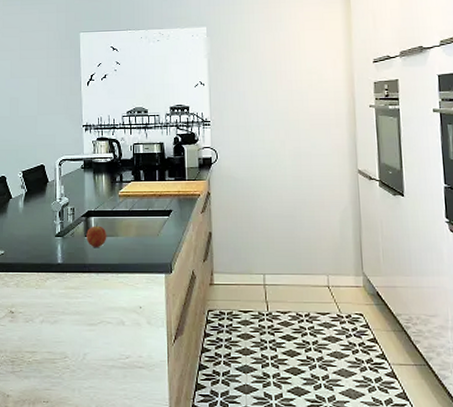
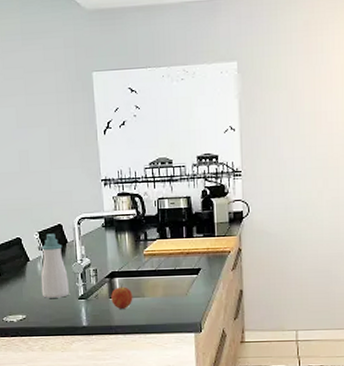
soap bottle: none [21,173,47,235] -> present [40,233,69,298]

